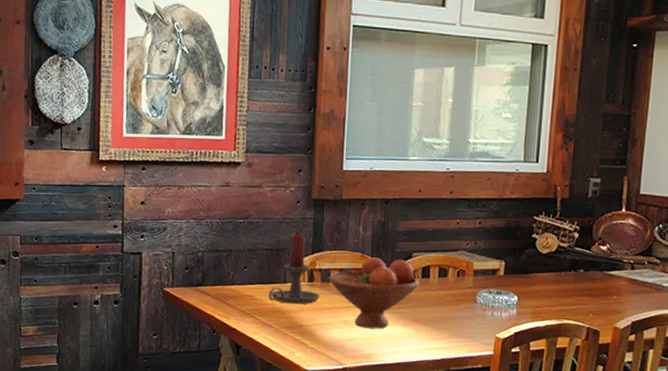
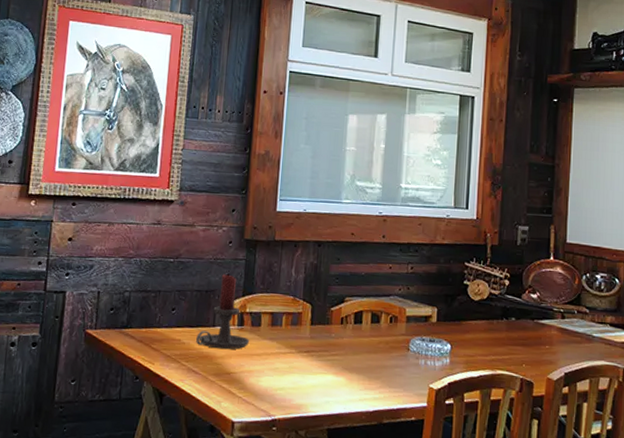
fruit bowl: present [328,257,419,329] -> none [258,301,352,378]

